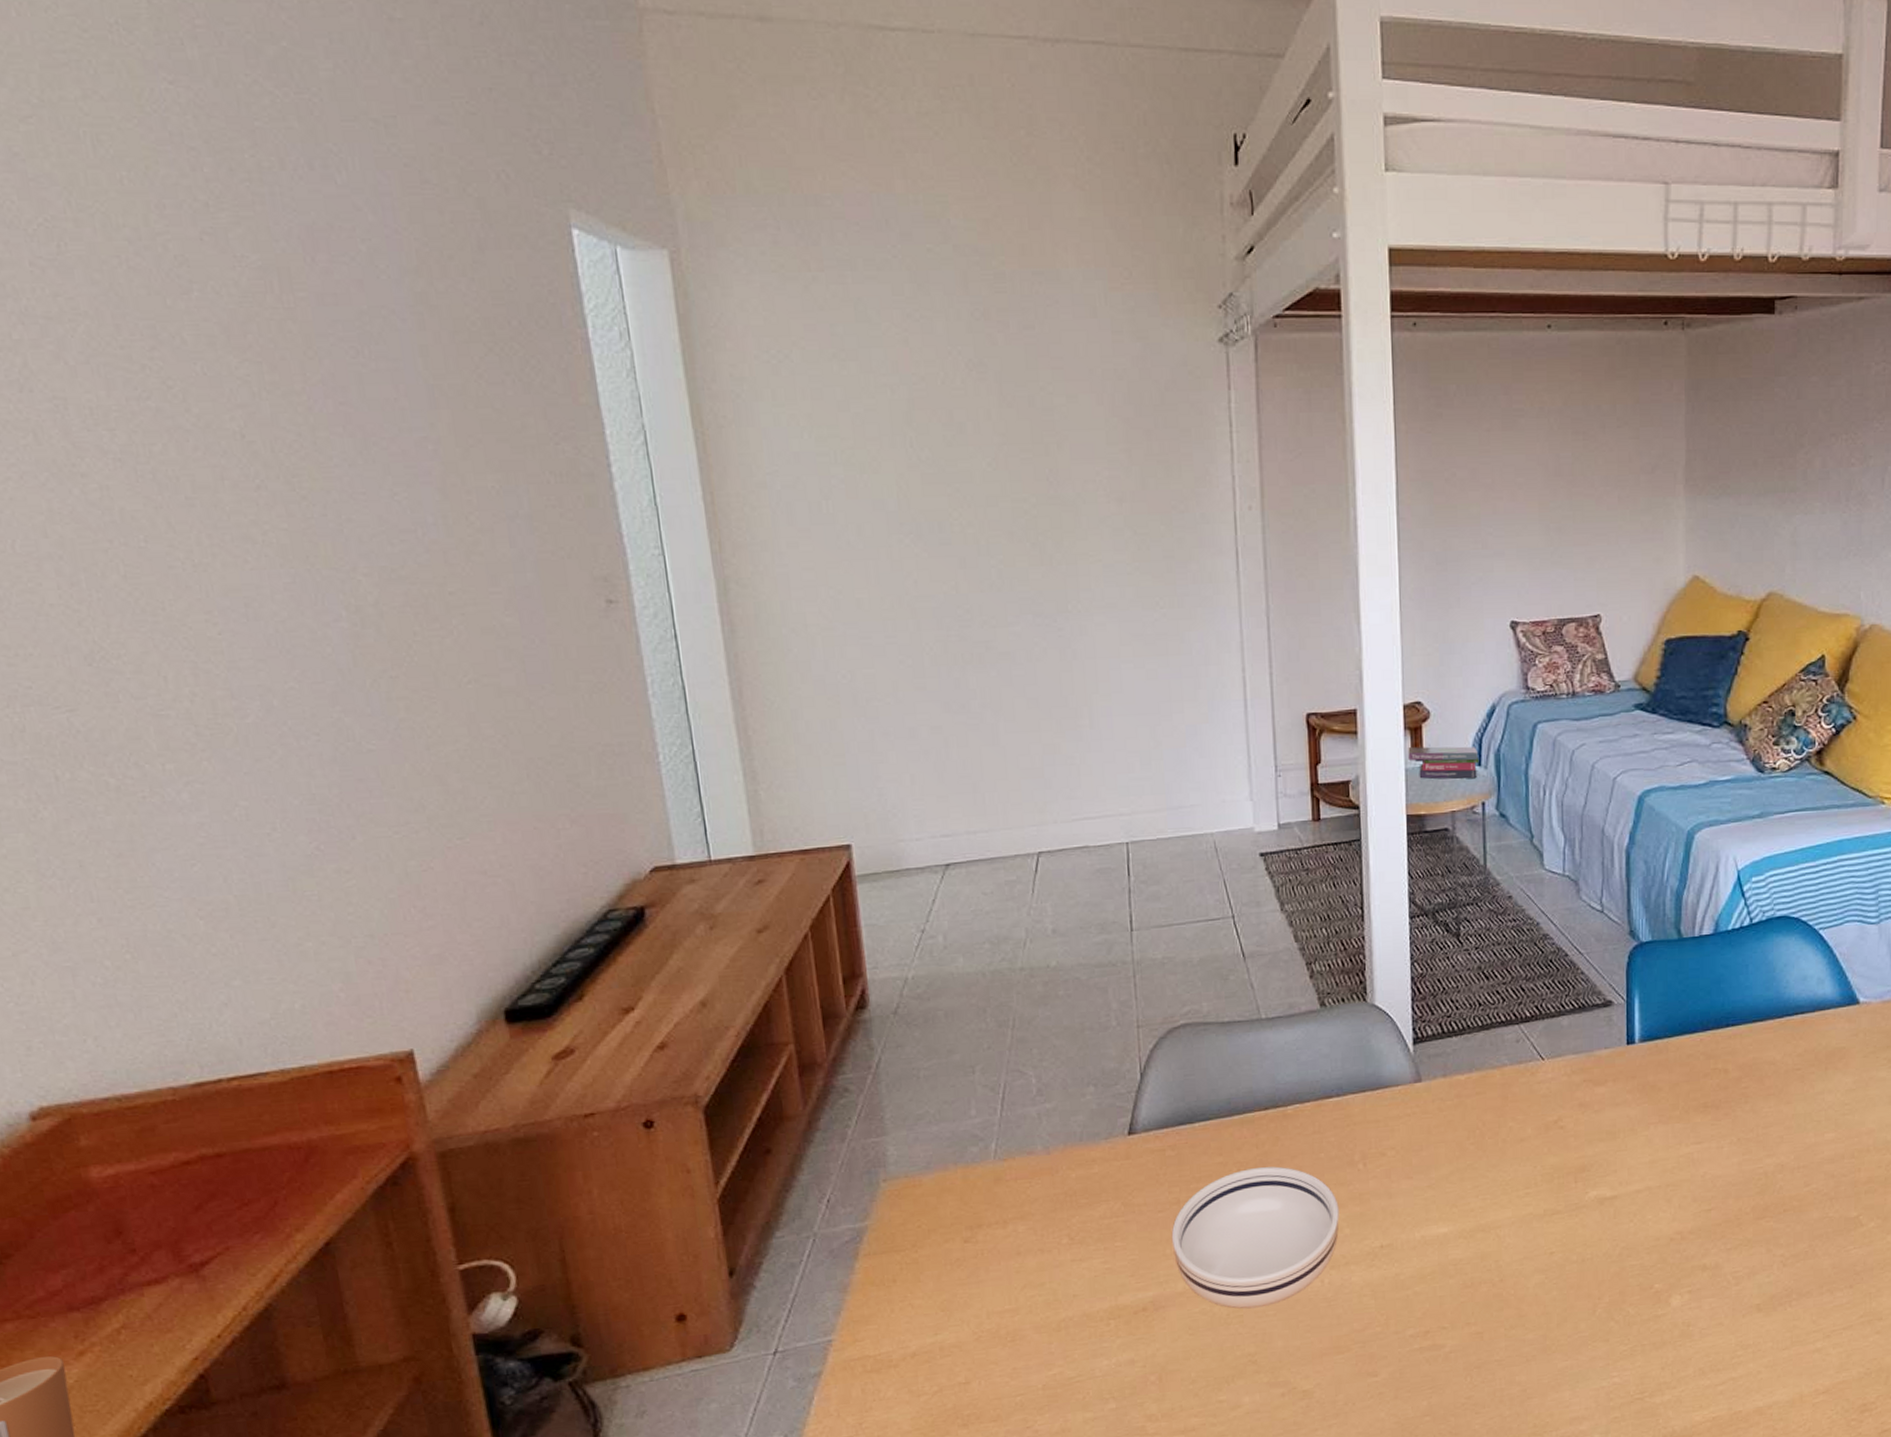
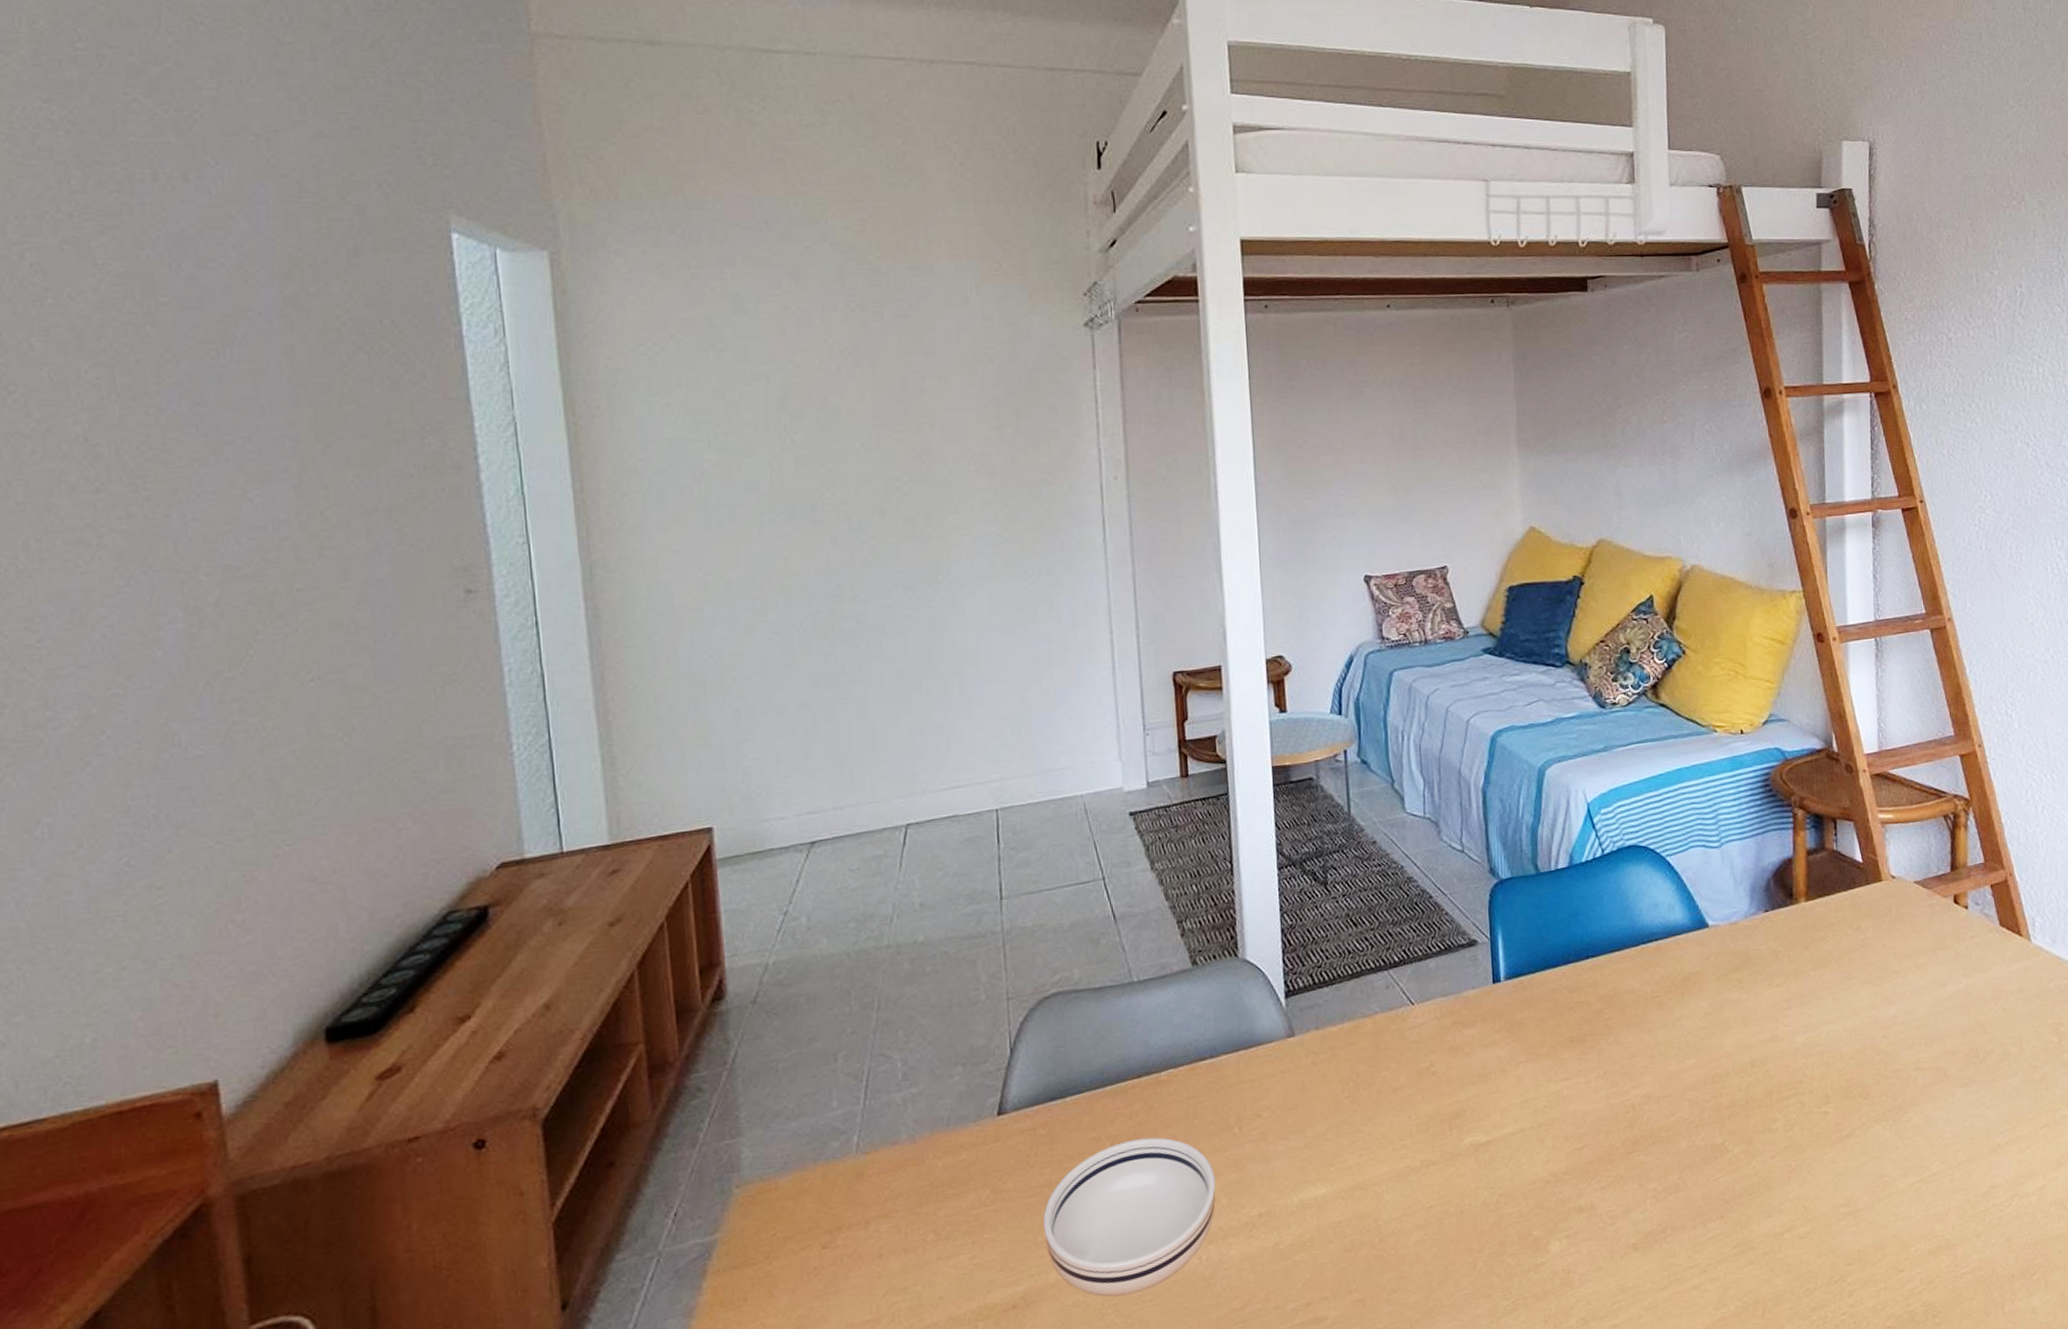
books: present [1408,746,1479,779] -> none [1271,697,1340,731]

